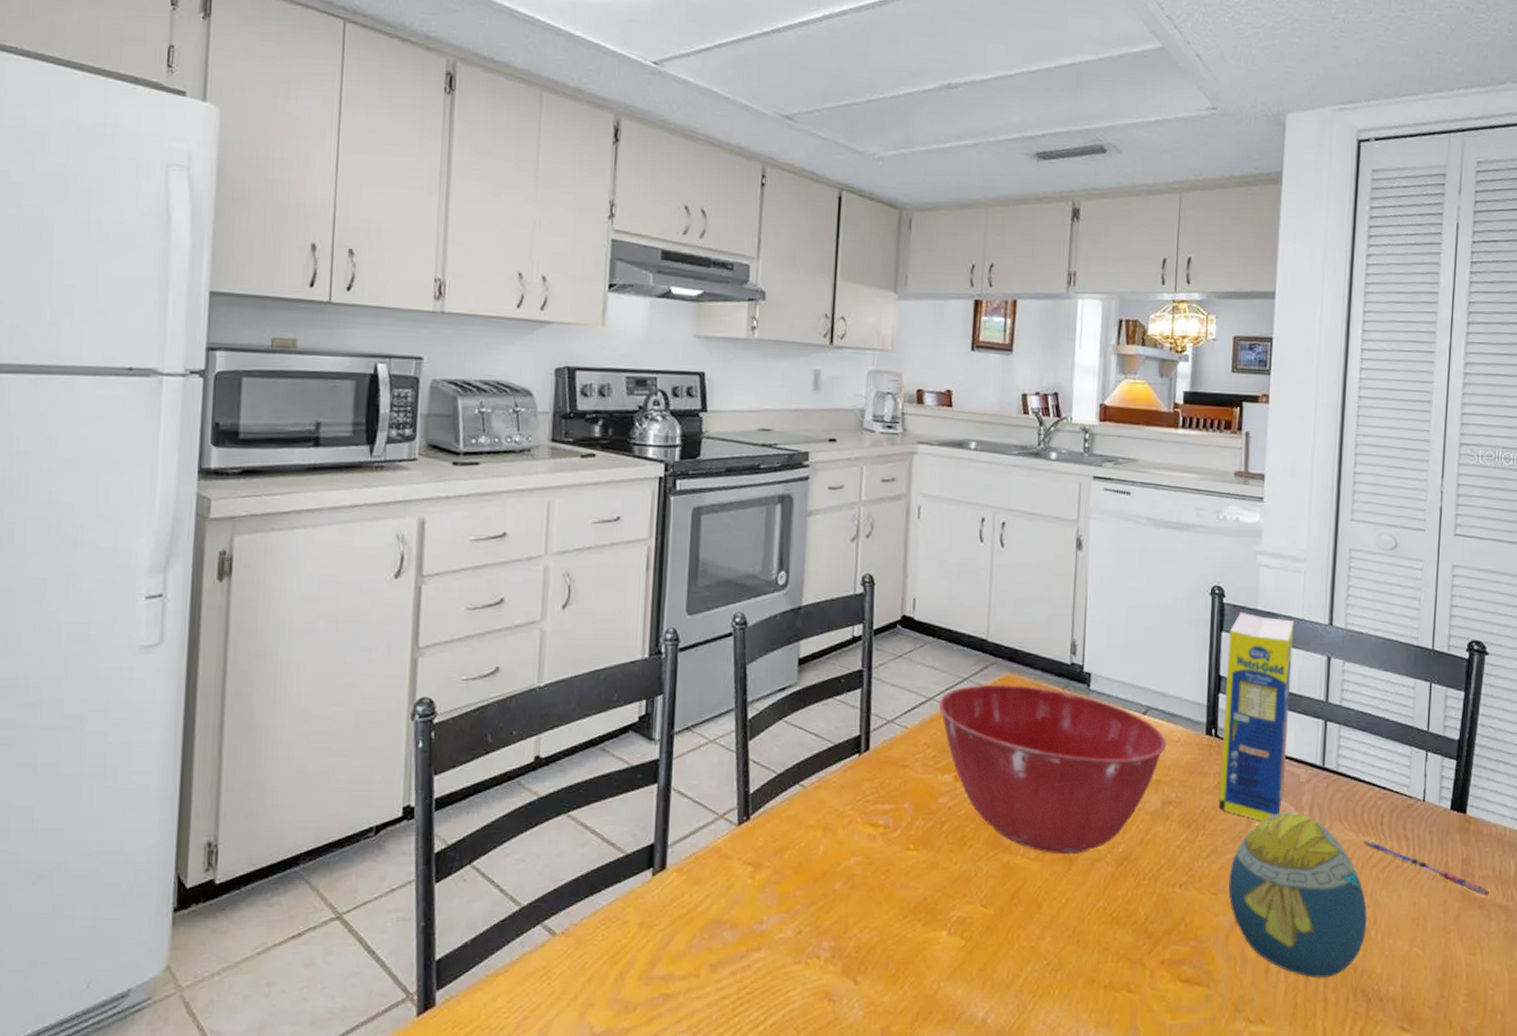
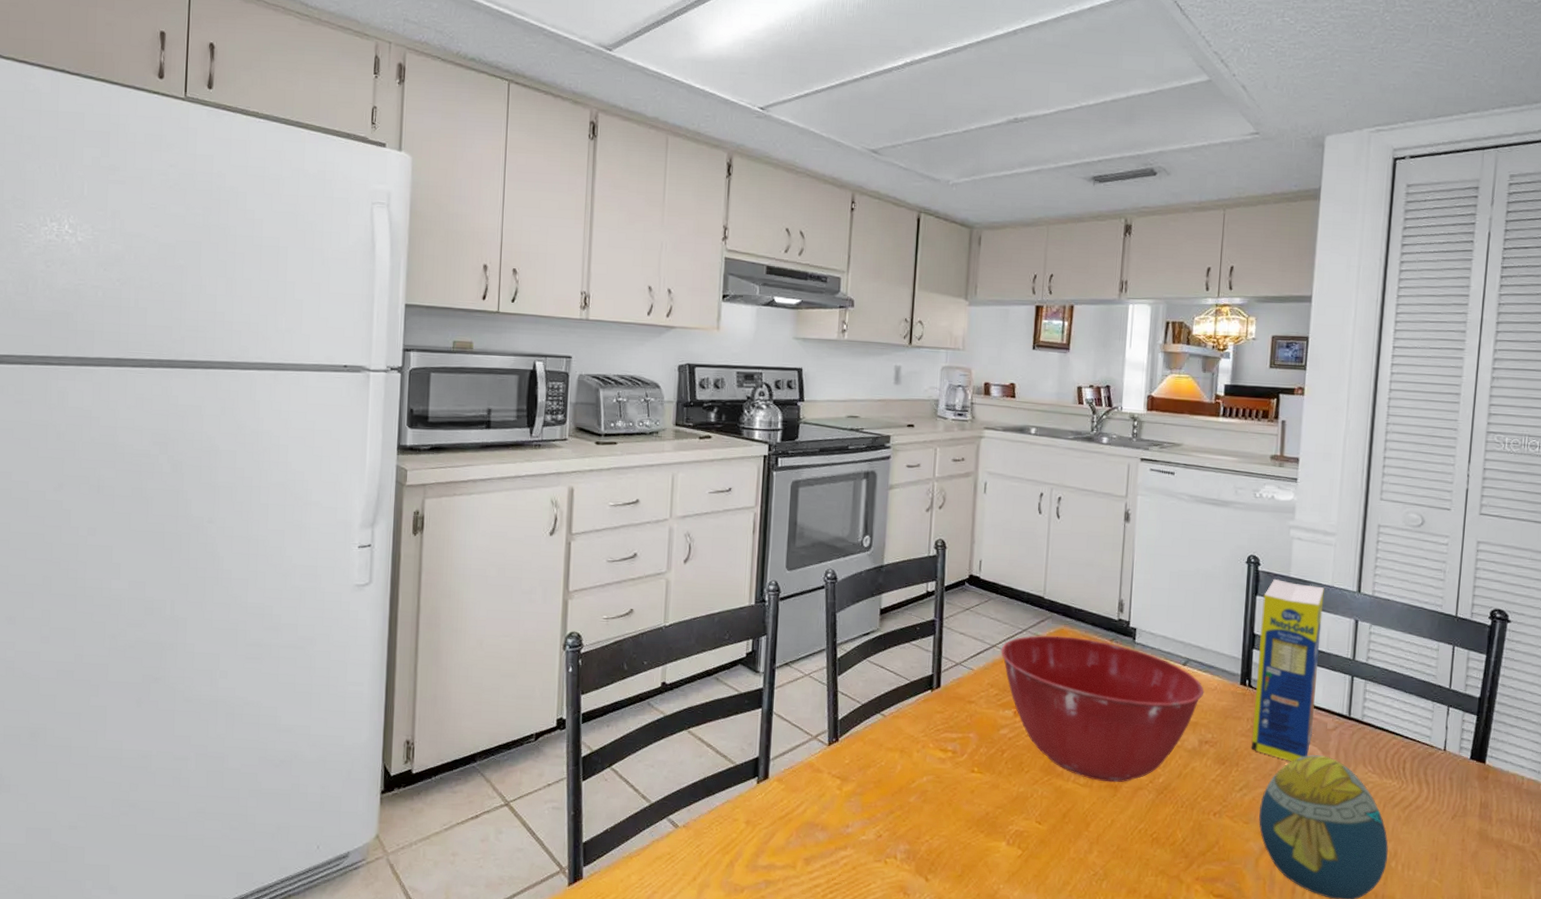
pen: present [1363,840,1490,896] -> none [1386,782,1507,837]

